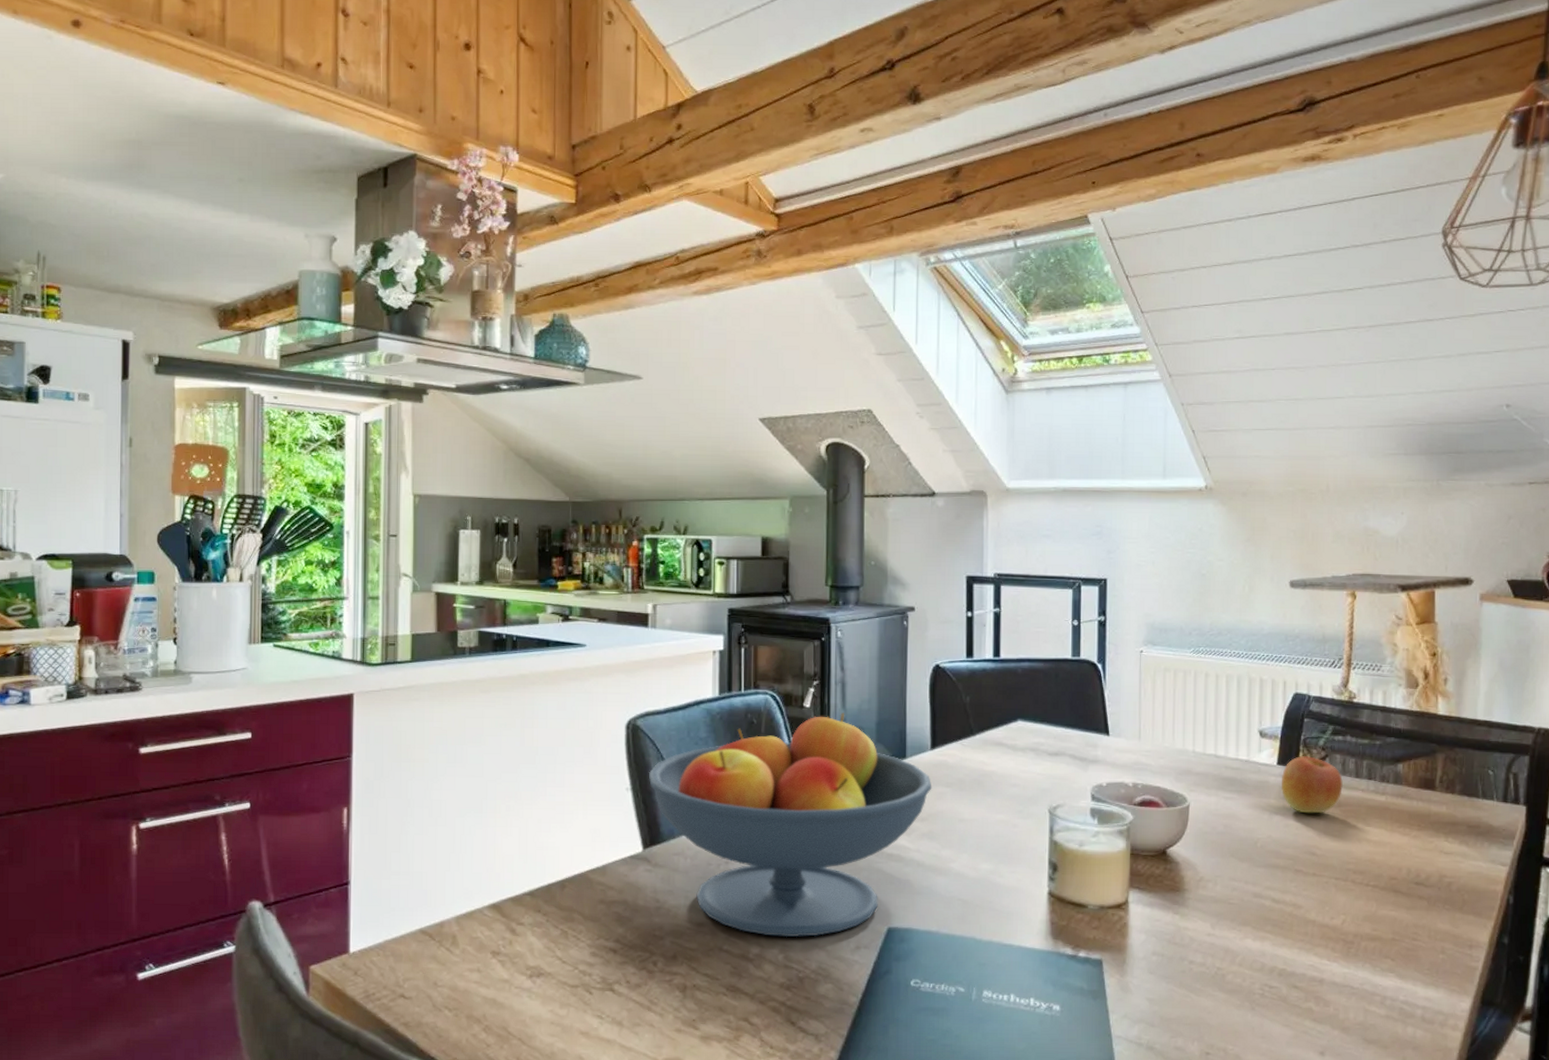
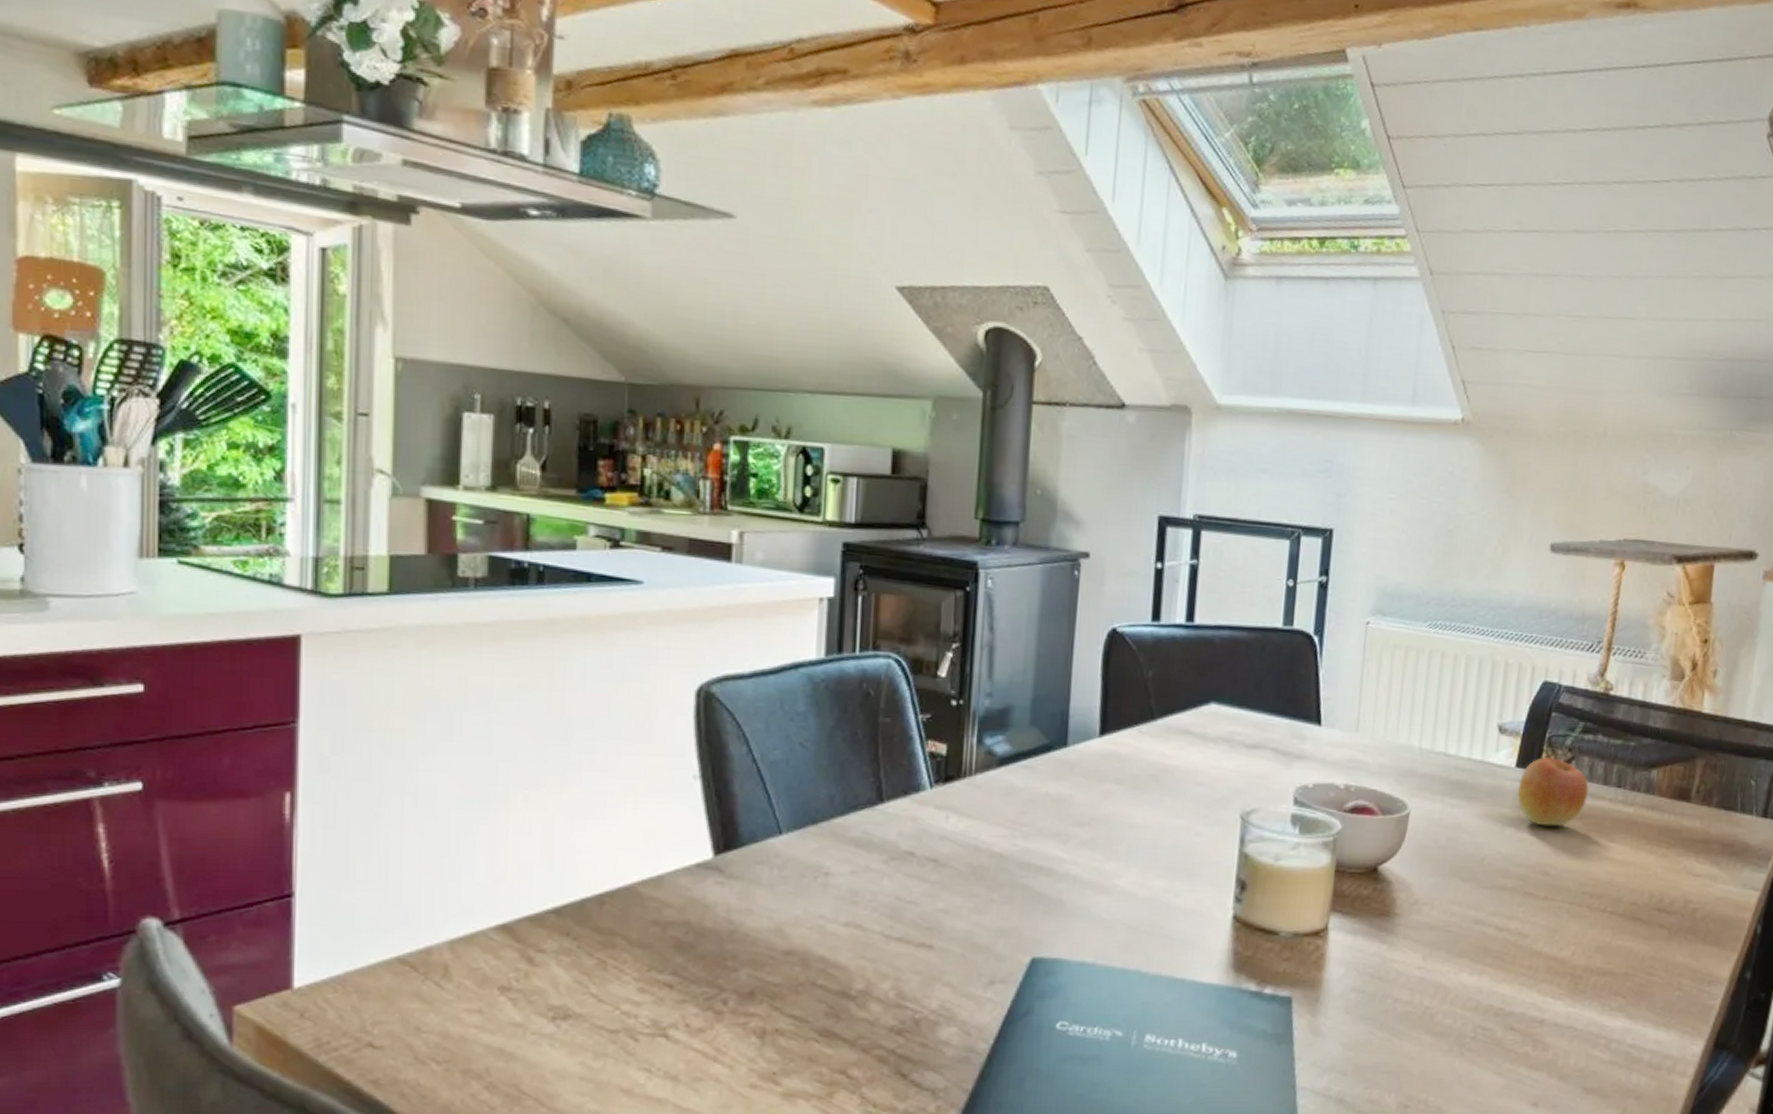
fruit bowl: present [648,713,932,938] -> none [724,686,1098,970]

